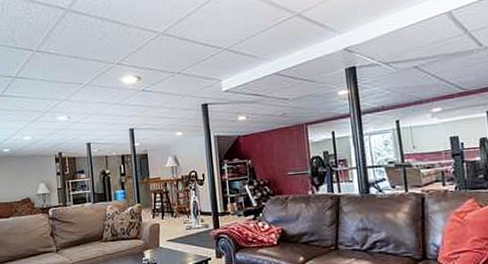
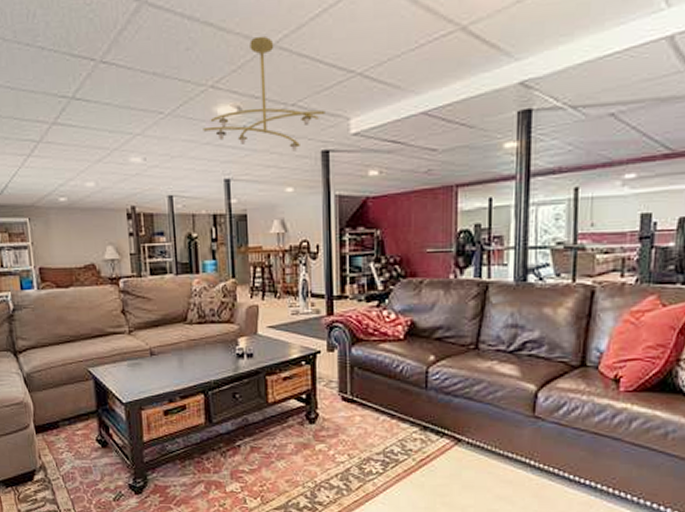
ceiling light fixture: none [112,27,203,106] -> present [203,35,325,151]

